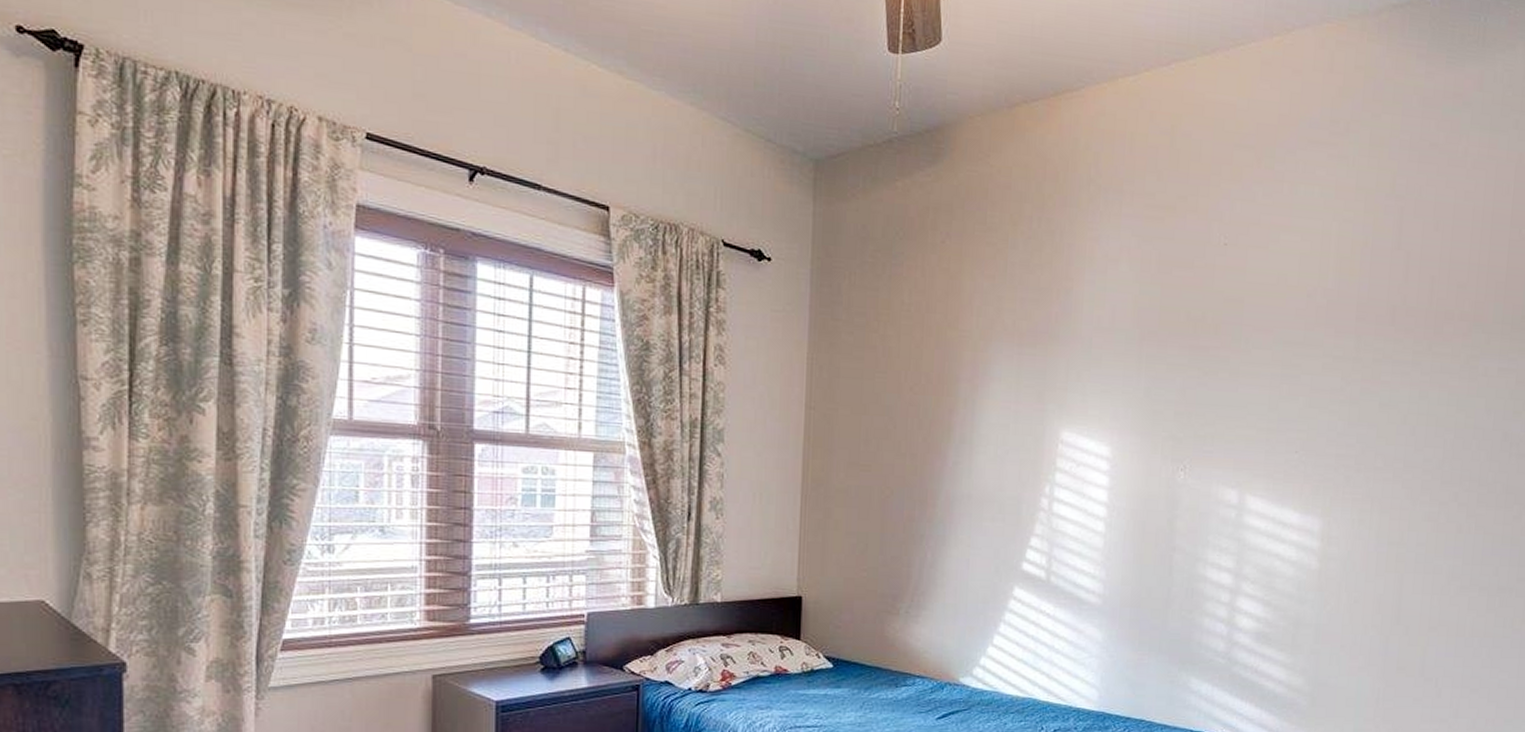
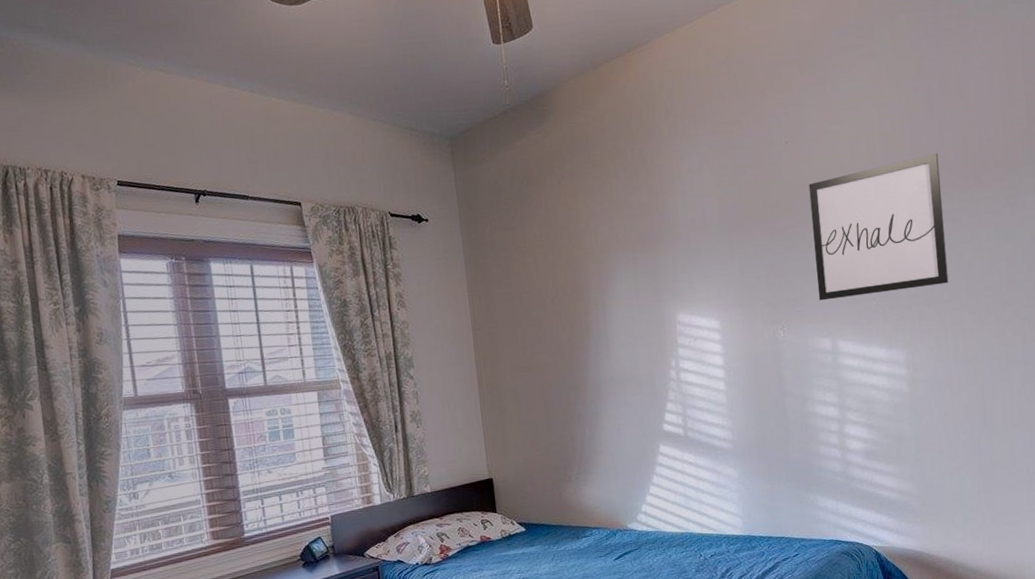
wall art: none [1232,290,1399,448] -> present [808,153,949,301]

